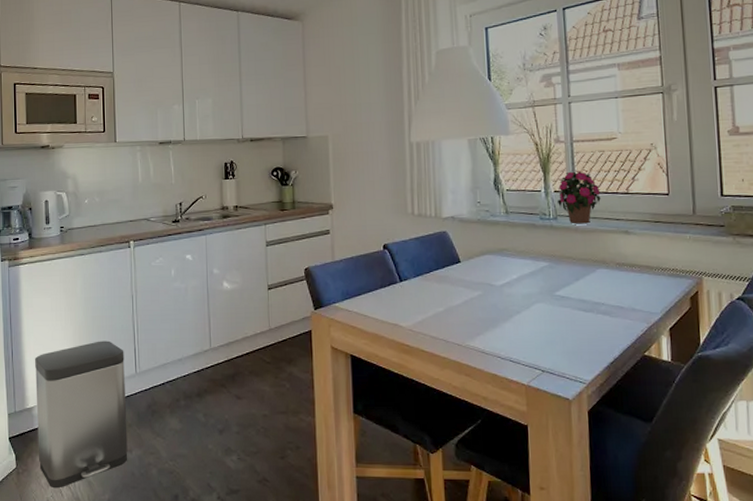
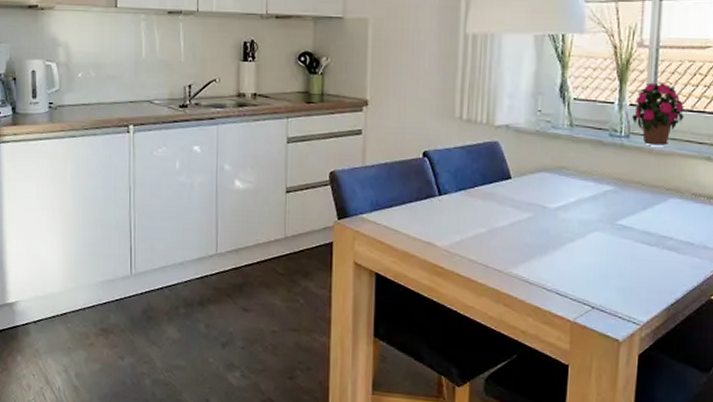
pedal bin: present [35,340,128,487] -> none [17,235,119,391]

